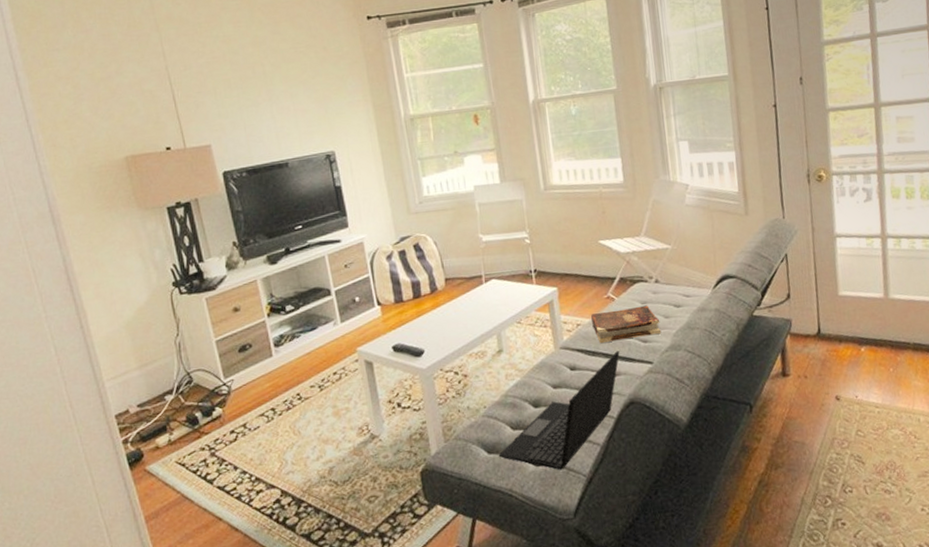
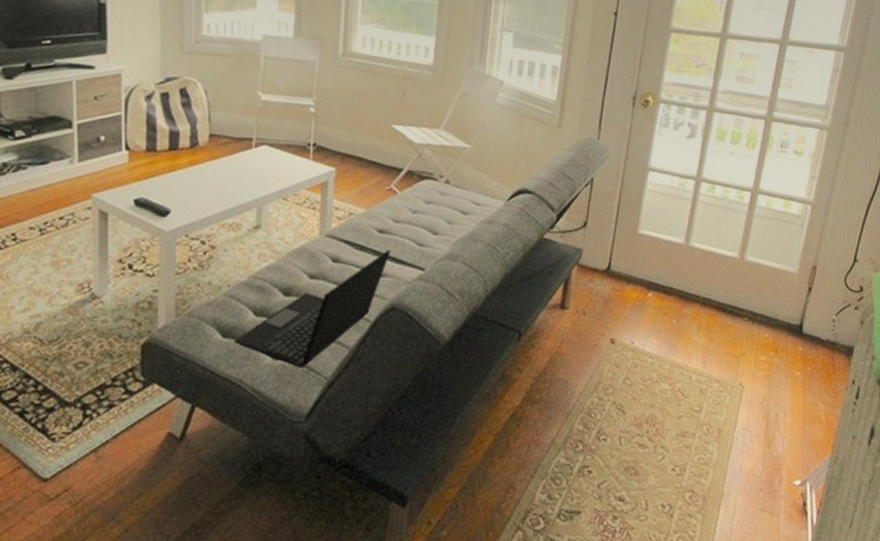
book: present [591,305,662,344] -> none [366,205,442,240]

